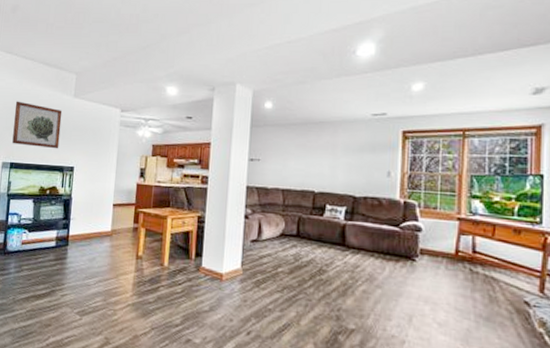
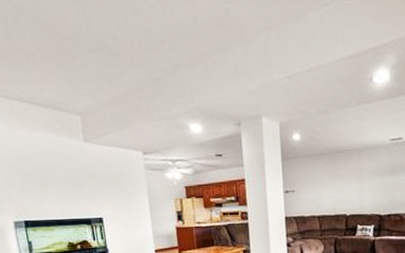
wall art: present [12,101,63,149] -> none [11,150,80,201]

